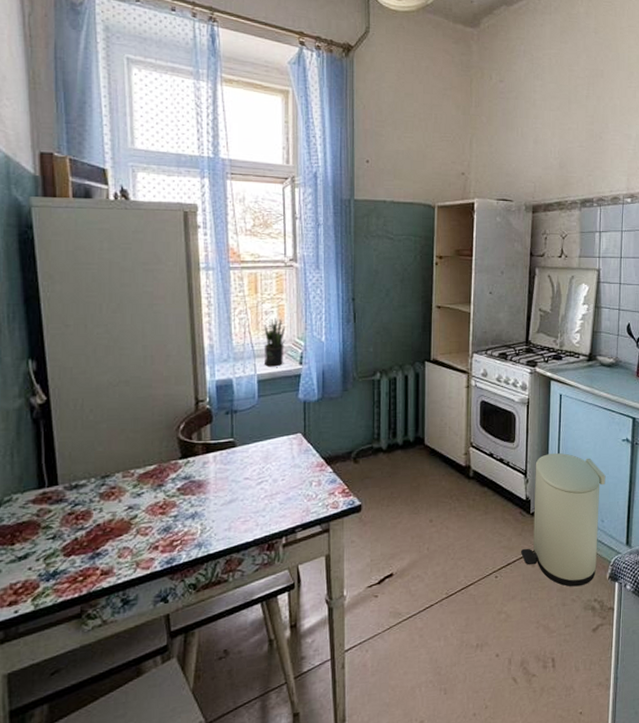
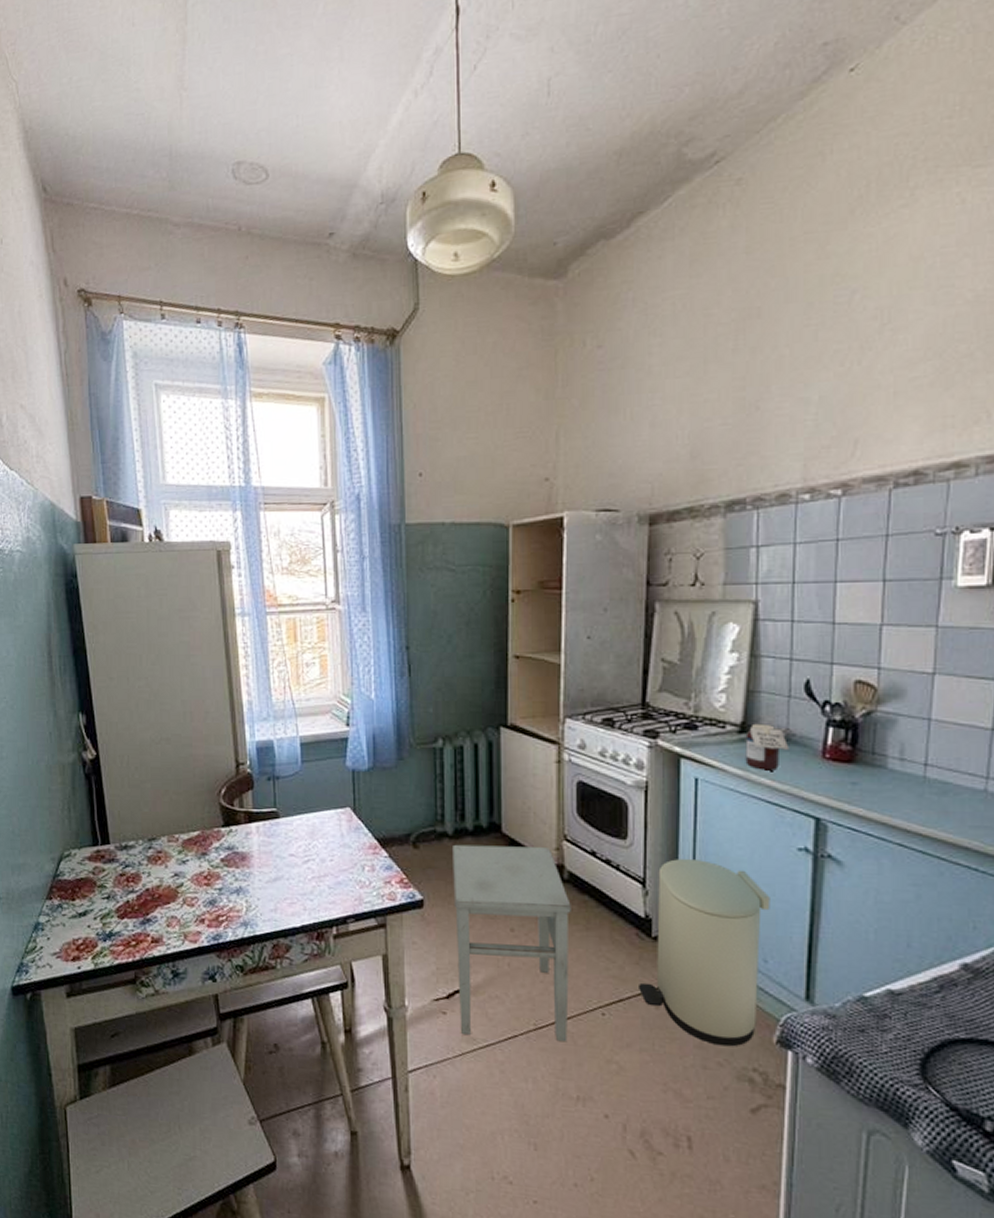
potted plant: present [264,318,286,367] -> none [305,671,330,728]
stool: none [386,453,475,611] -> present [453,844,571,1042]
jar: none [591,354,618,387] -> present [745,723,790,771]

